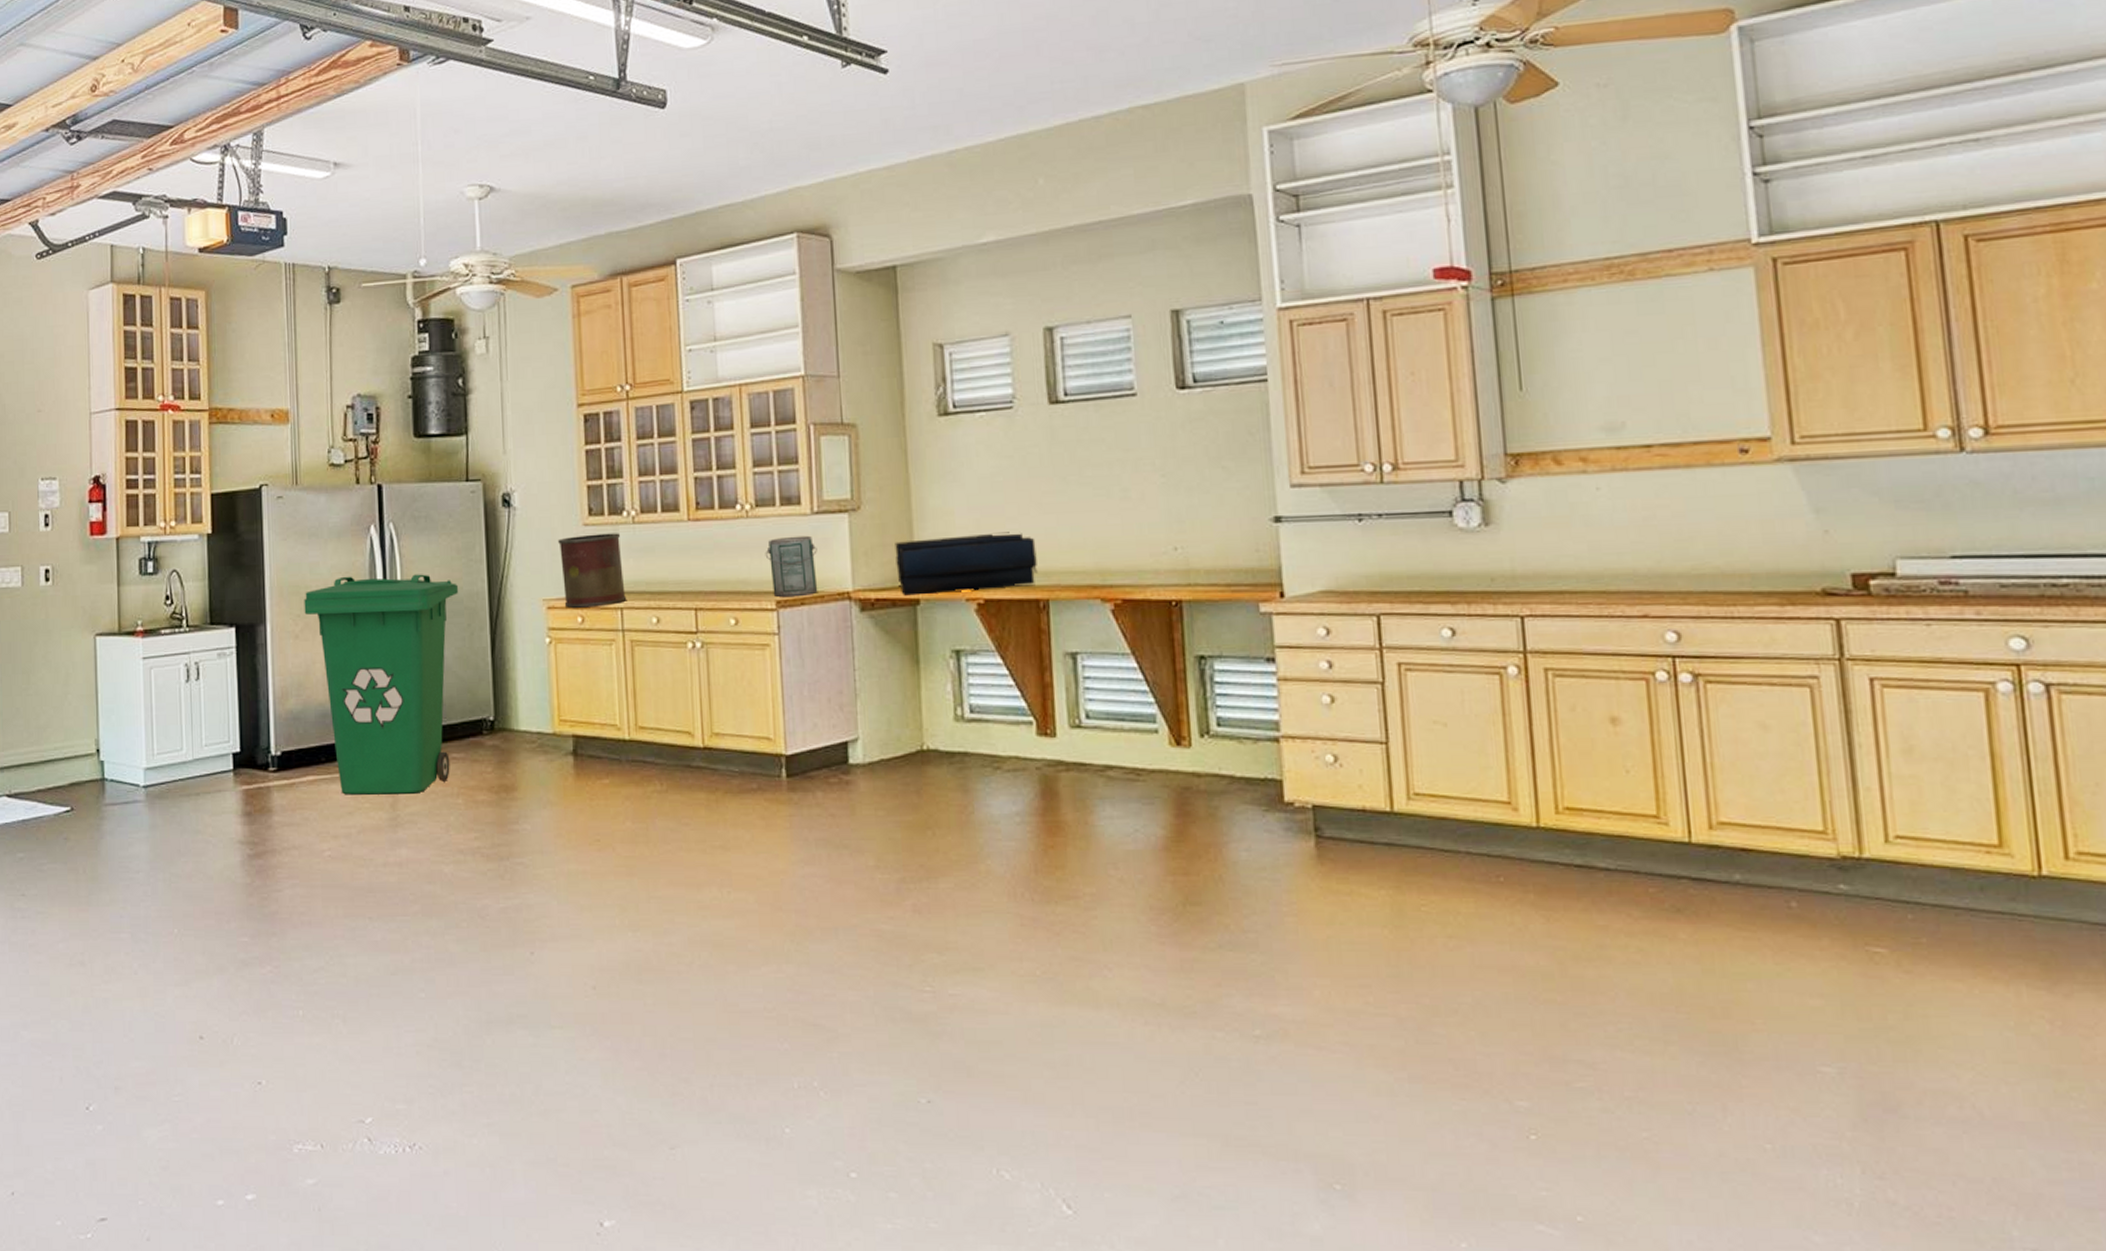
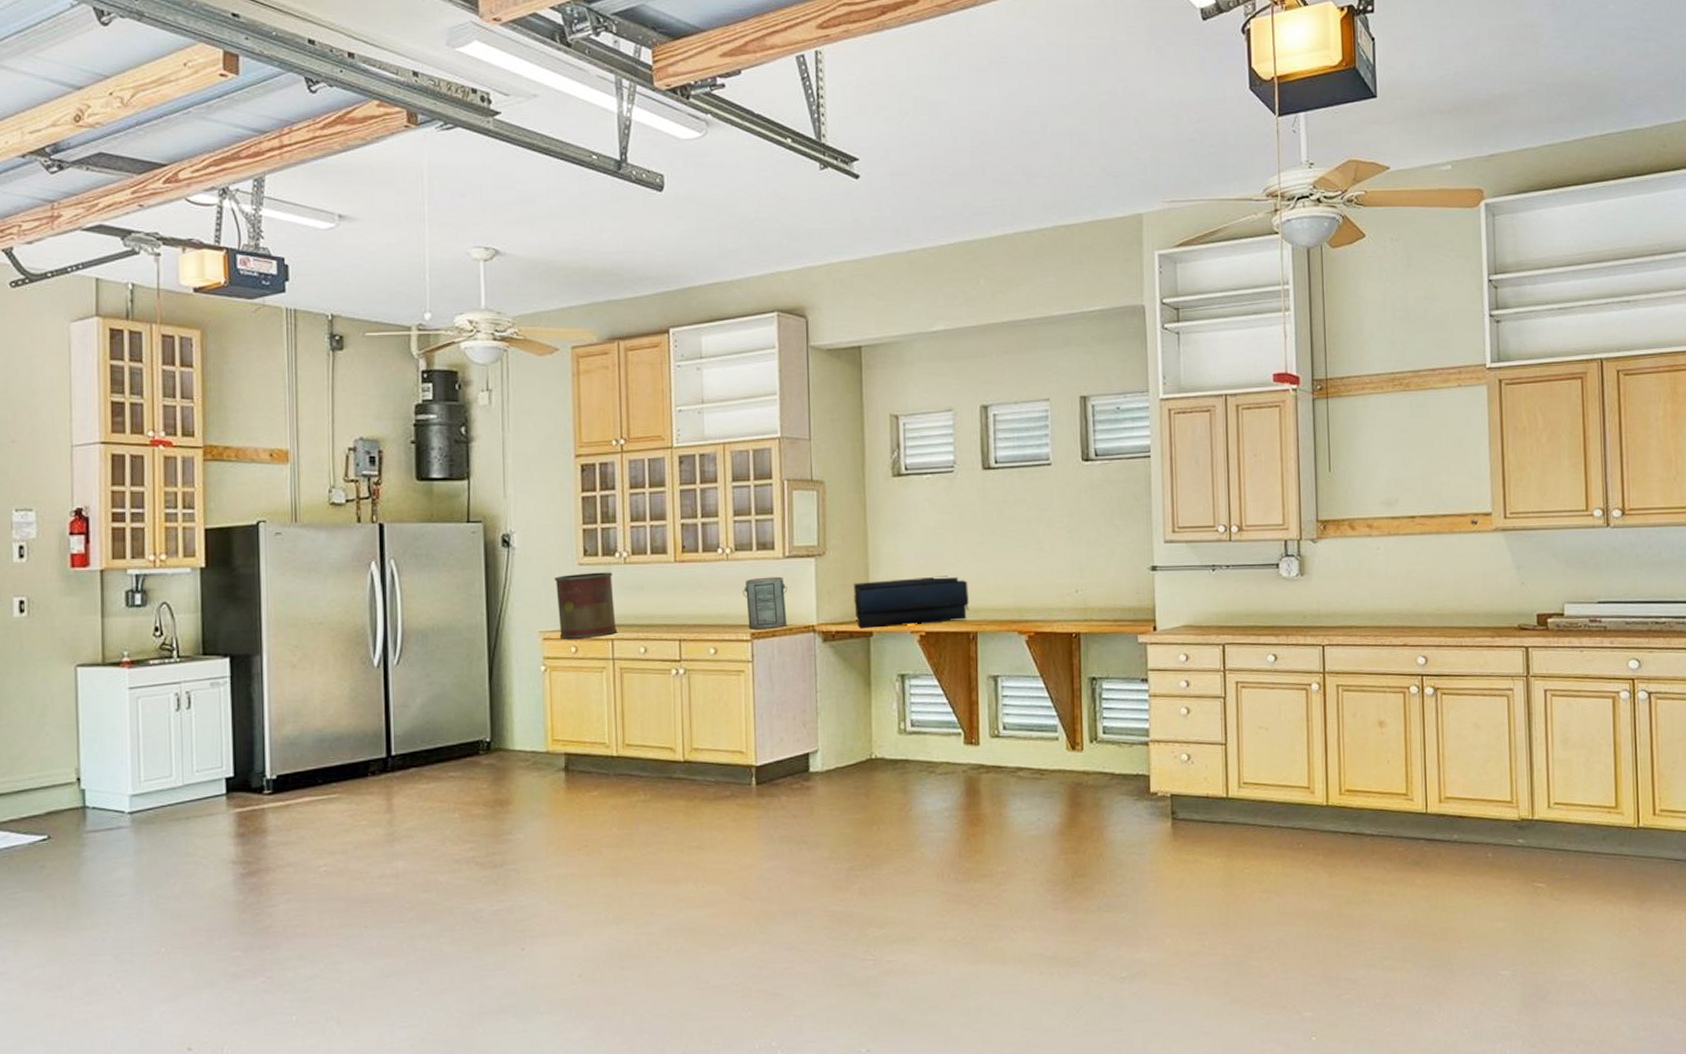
recycling bin: present [304,574,458,795] -> none [302,607,457,814]

